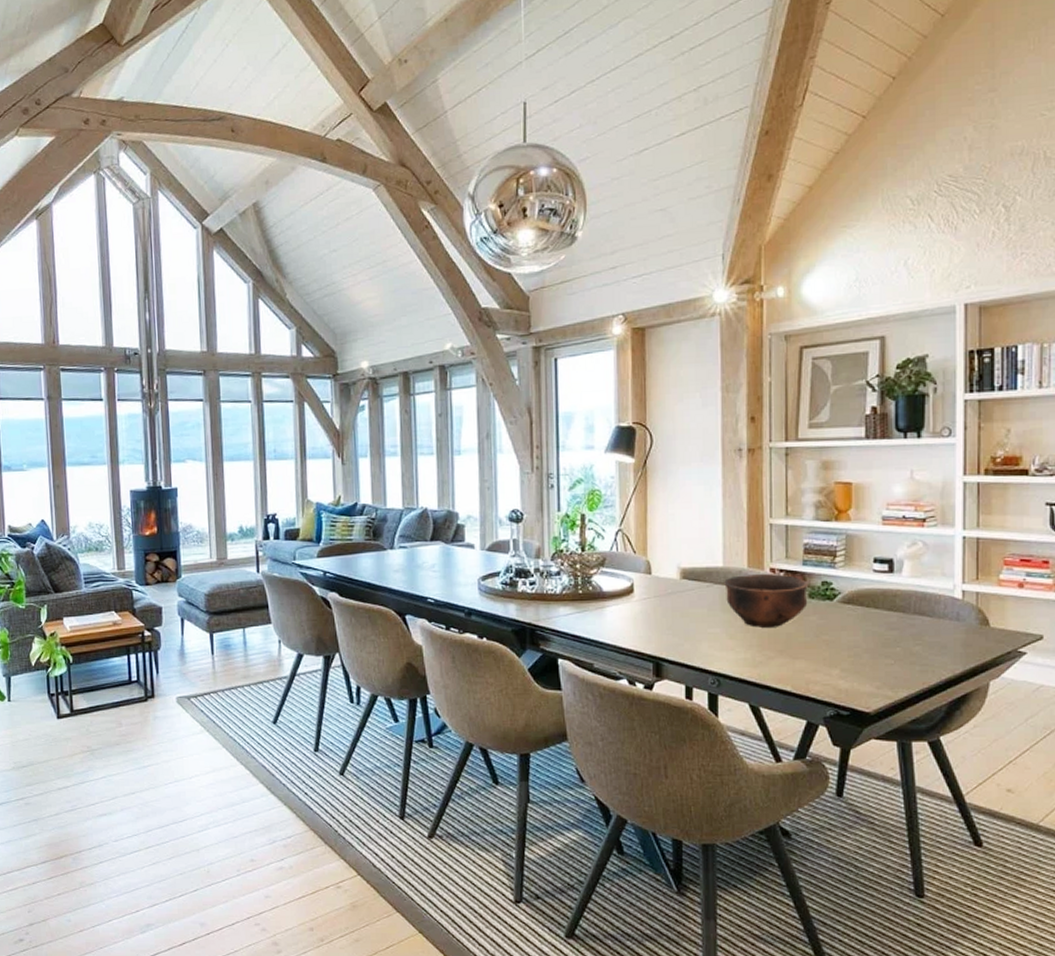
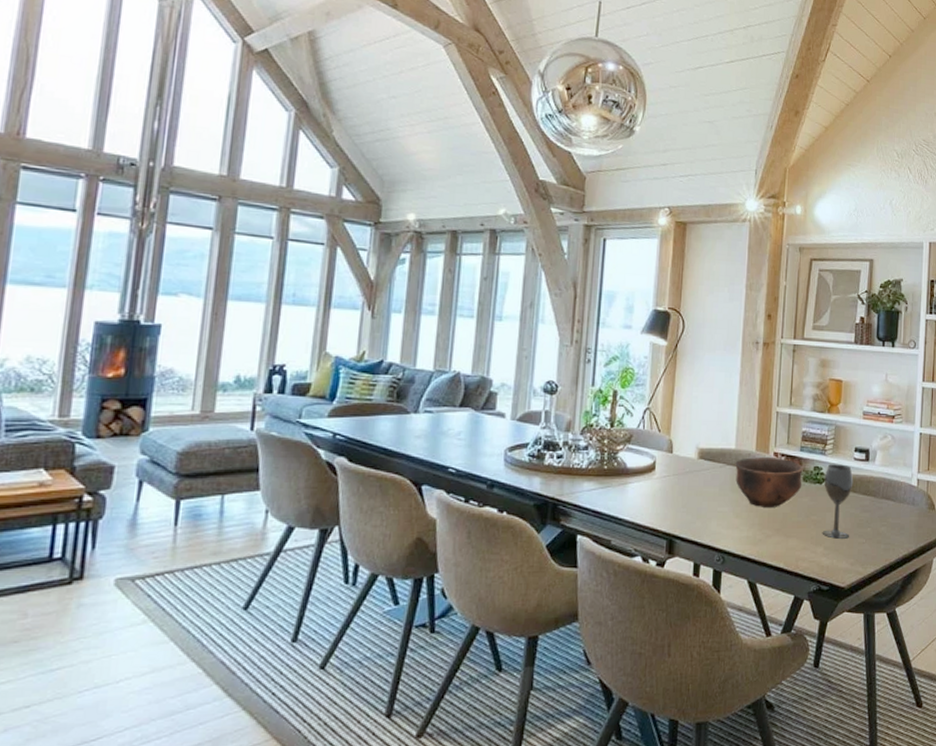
wine glass: none [835,577,874,661] -> present [822,464,854,540]

